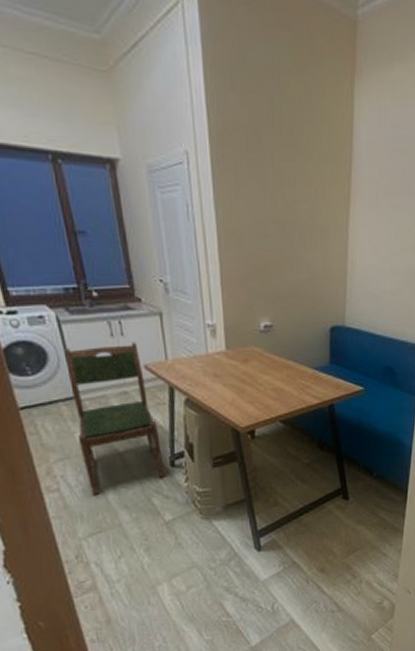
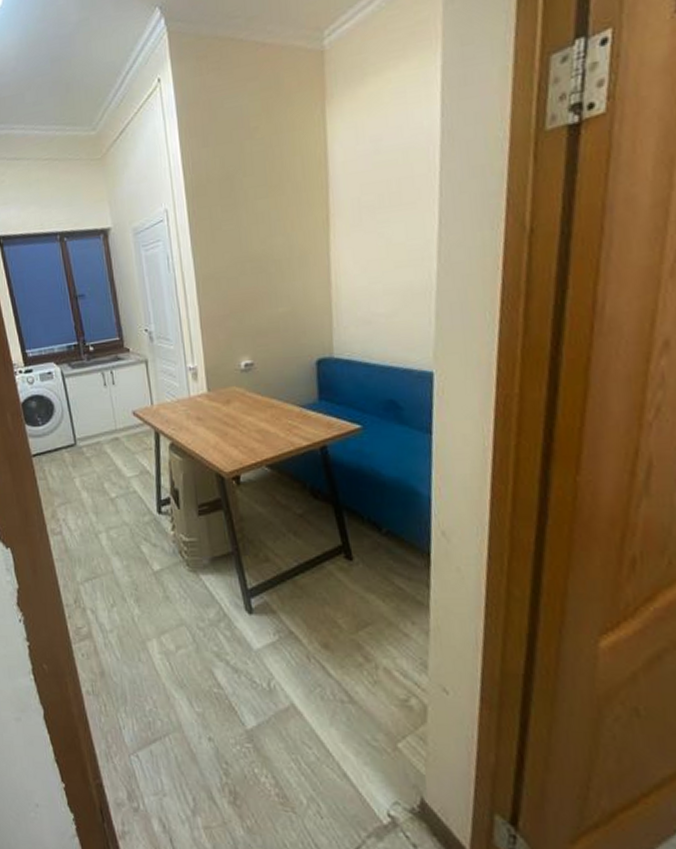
dining chair: present [65,342,165,495] -> none [67,390,152,539]

